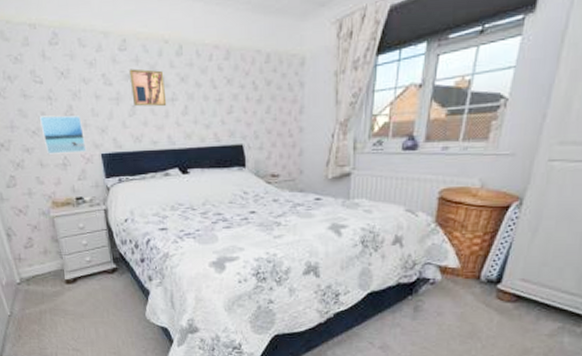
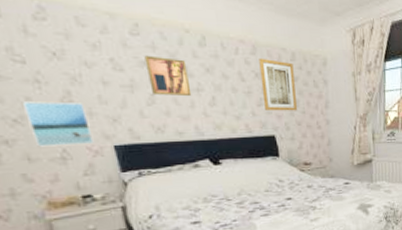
wall art: none [232,62,268,119] -> present [259,57,297,111]

